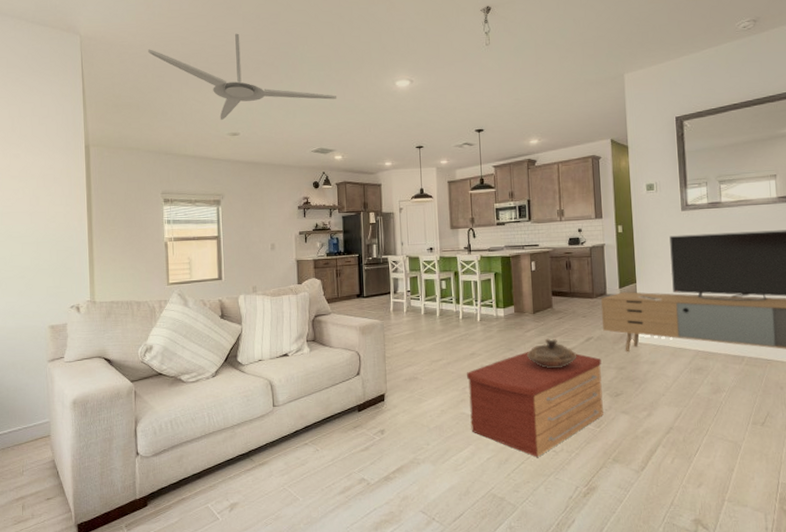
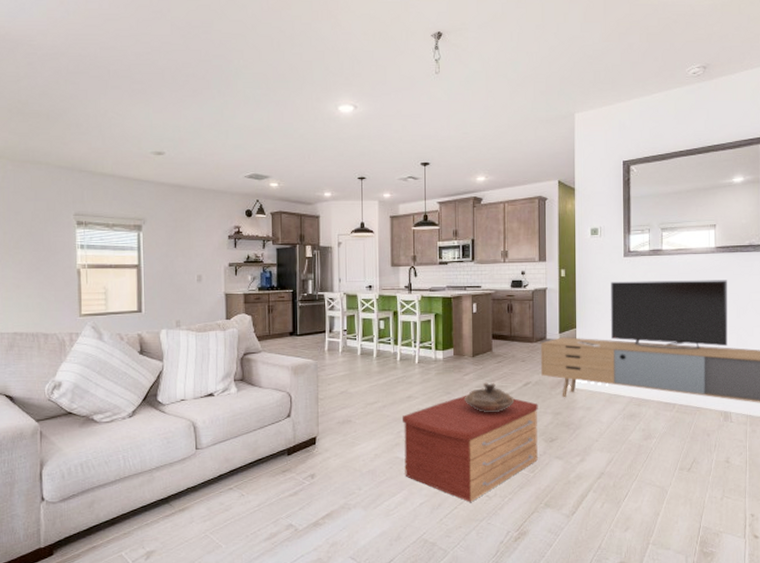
ceiling fan: present [148,33,337,121] -> none [61,41,275,138]

